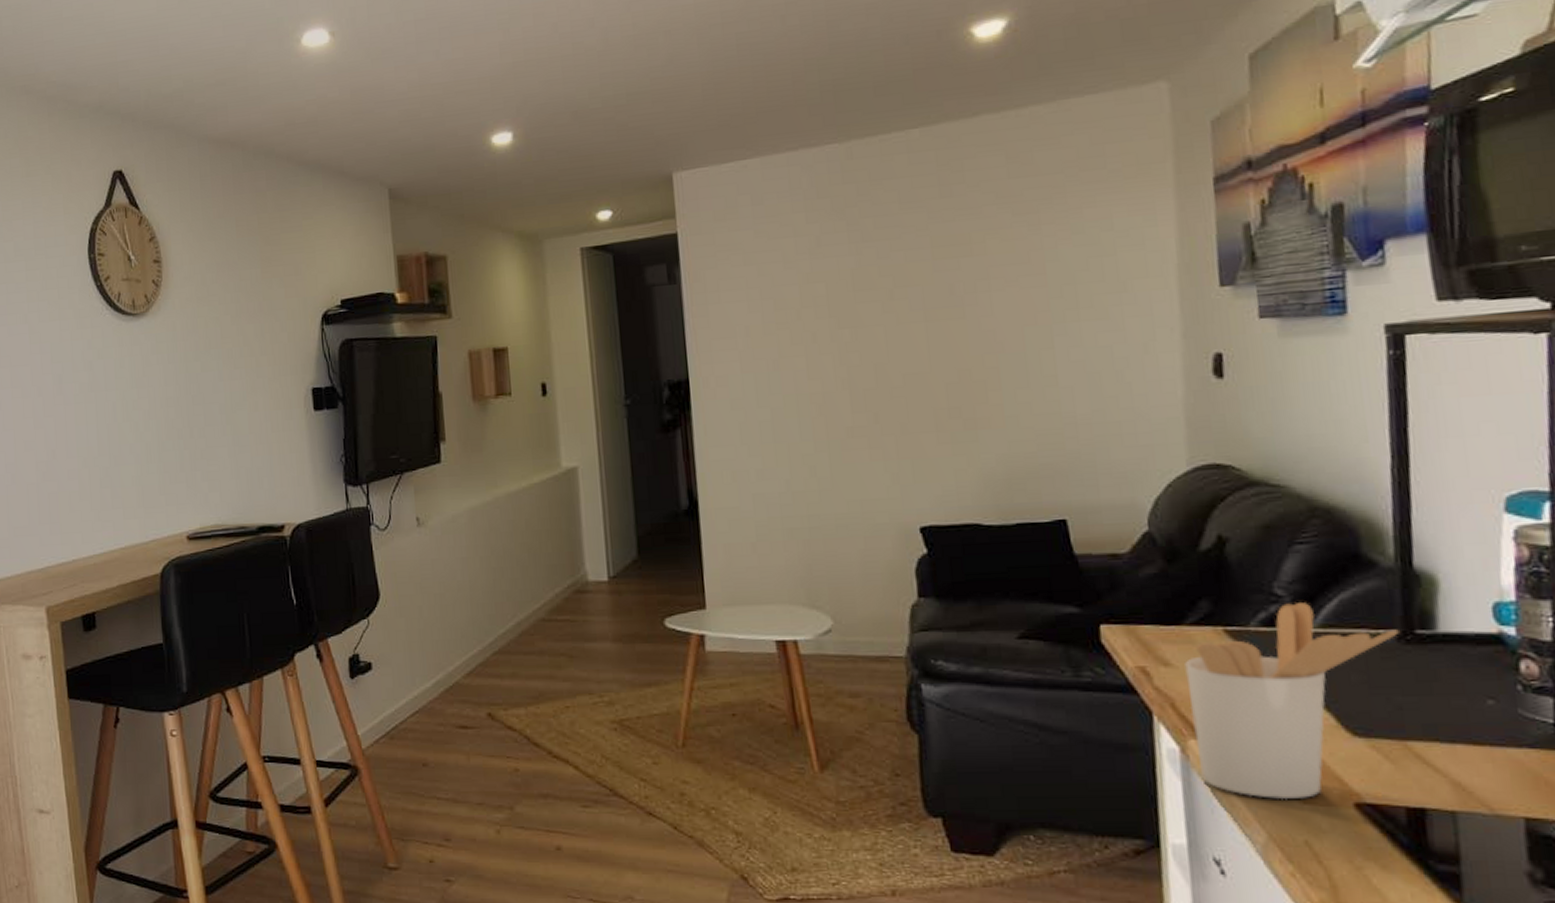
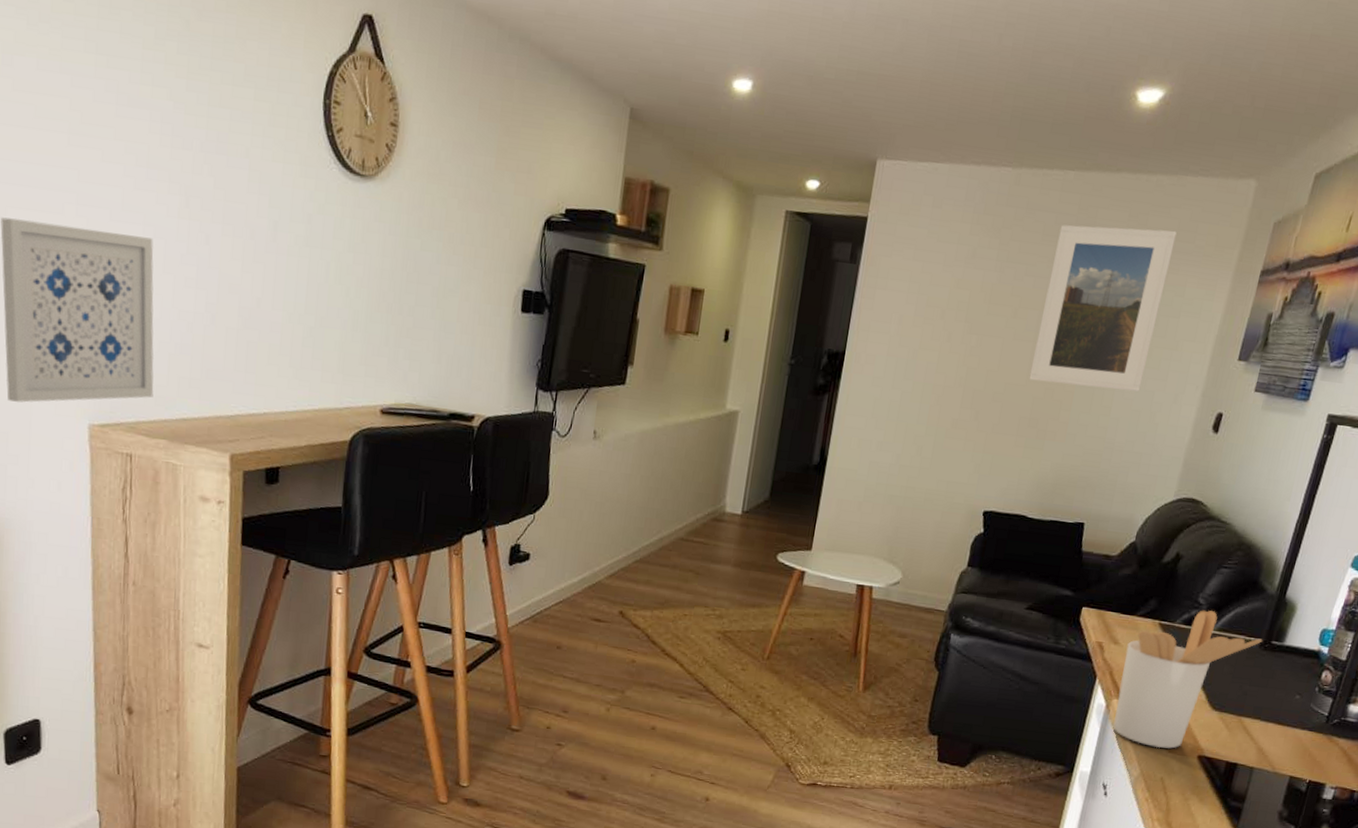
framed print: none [919,160,1090,365] -> present [1029,224,1177,391]

